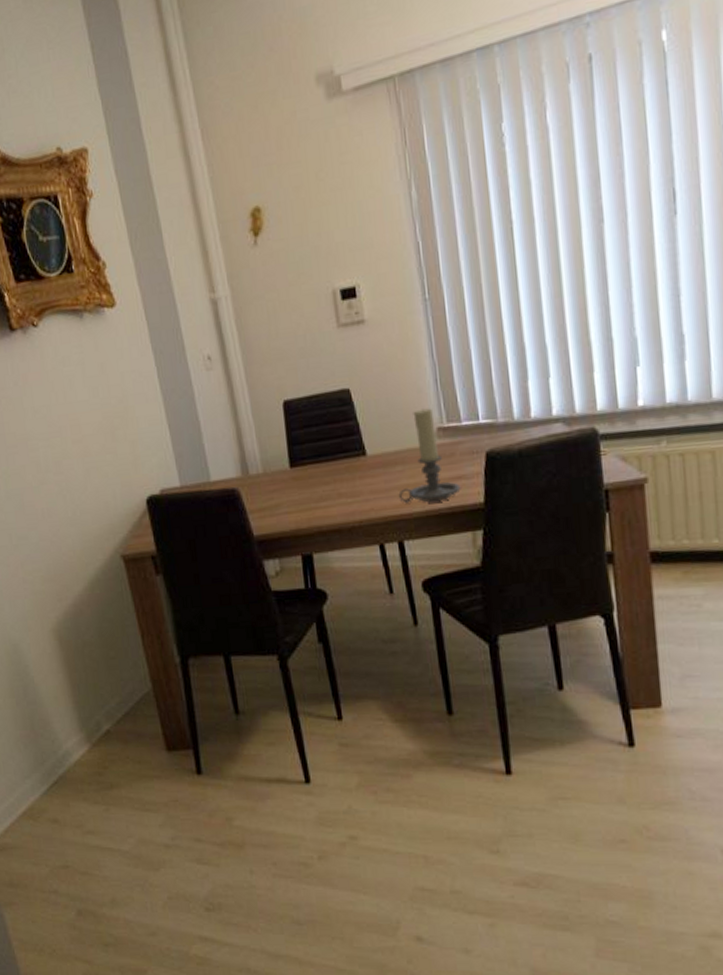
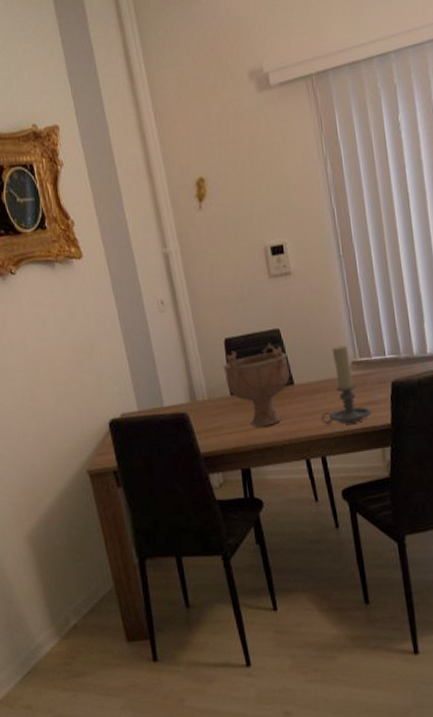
decorative bowl: none [281,405,363,506] -> present [223,342,291,427]

